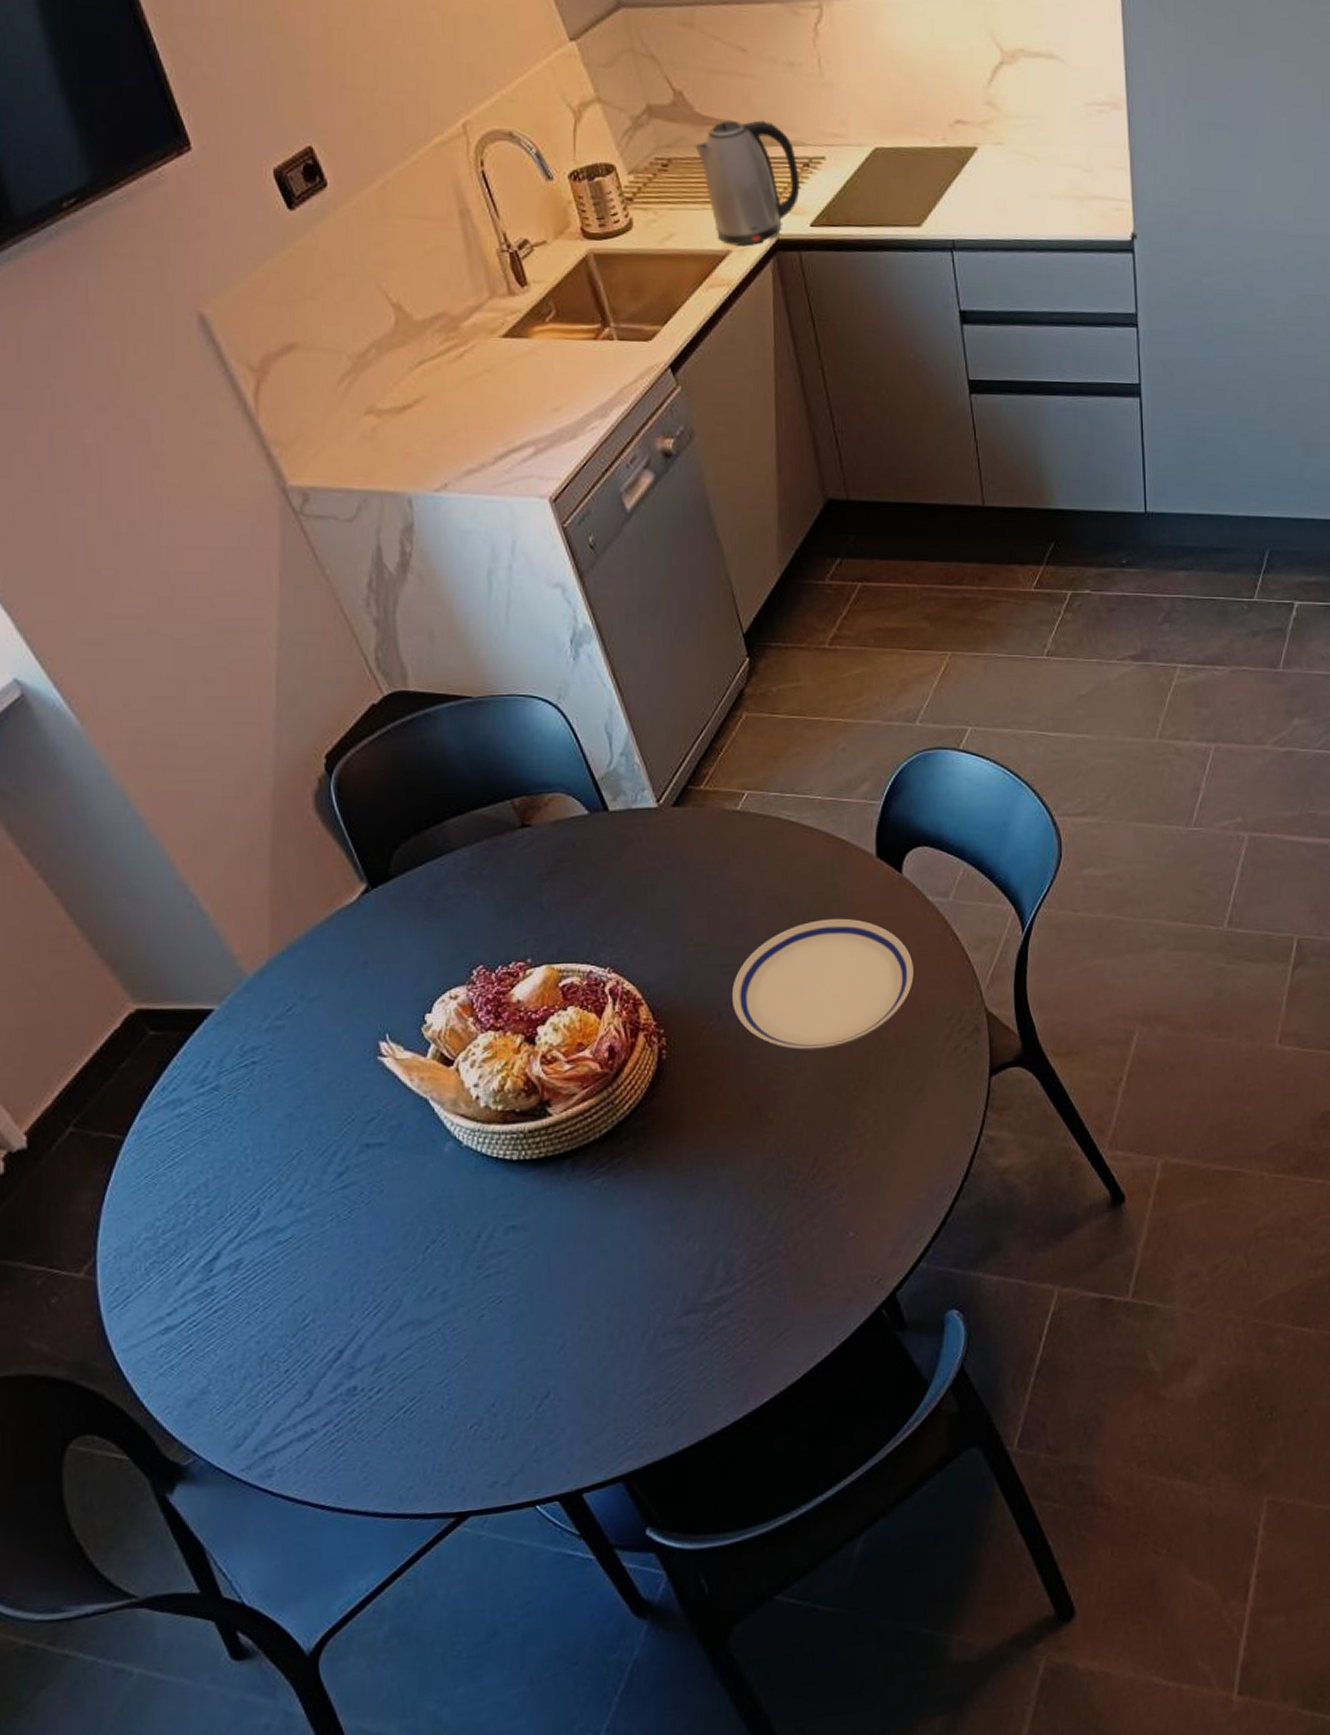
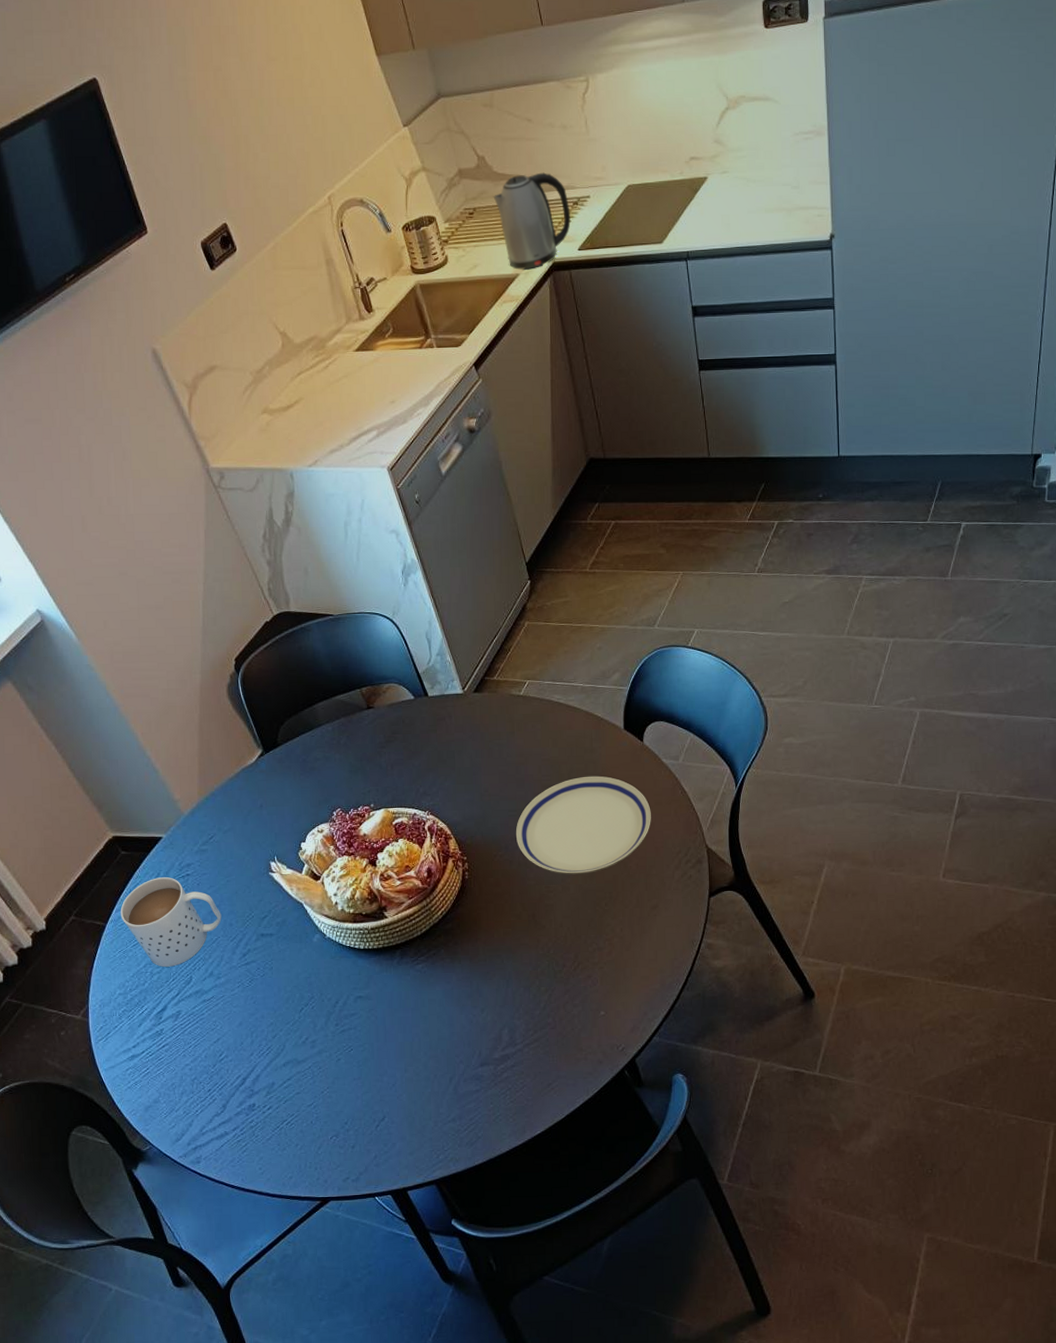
mug: none [147,1067,306,1197] -> present [120,877,222,967]

